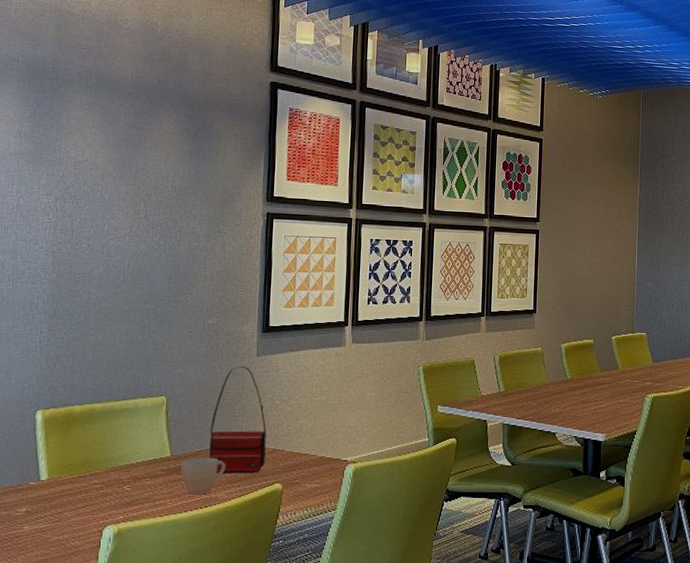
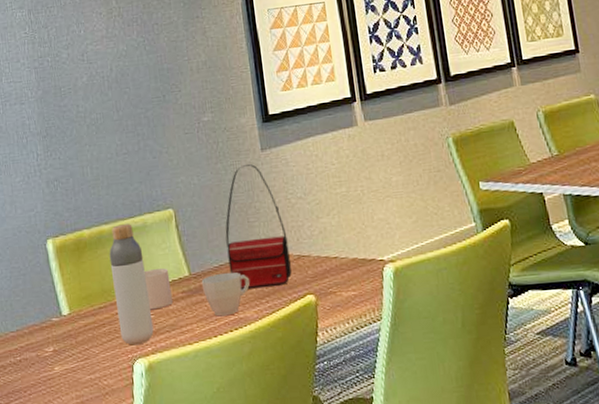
bottle: none [95,405,130,513] -> present [109,224,154,346]
cup: none [127,448,152,483] -> present [144,268,173,310]

